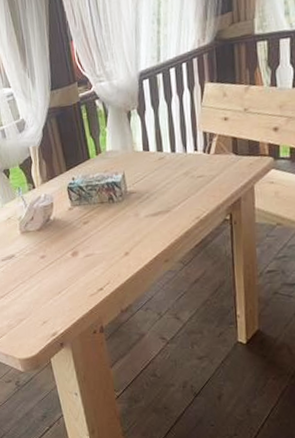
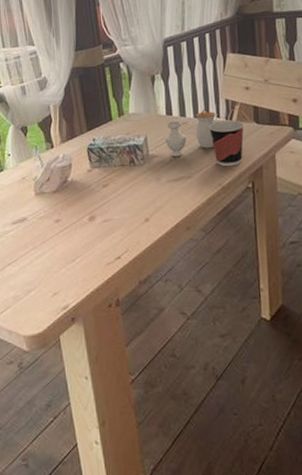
jar: none [142,142,193,192] -> present [165,108,216,156]
cup: none [186,152,222,200] -> present [209,120,244,167]

